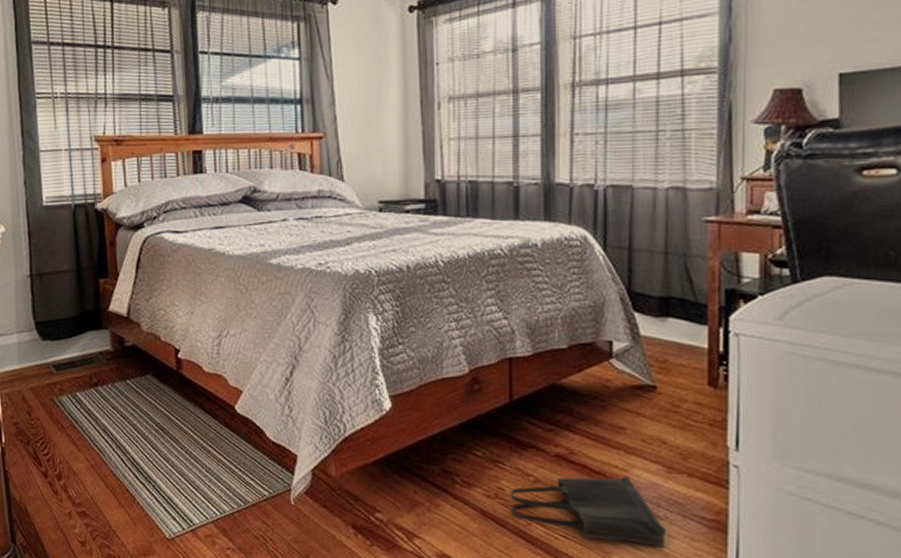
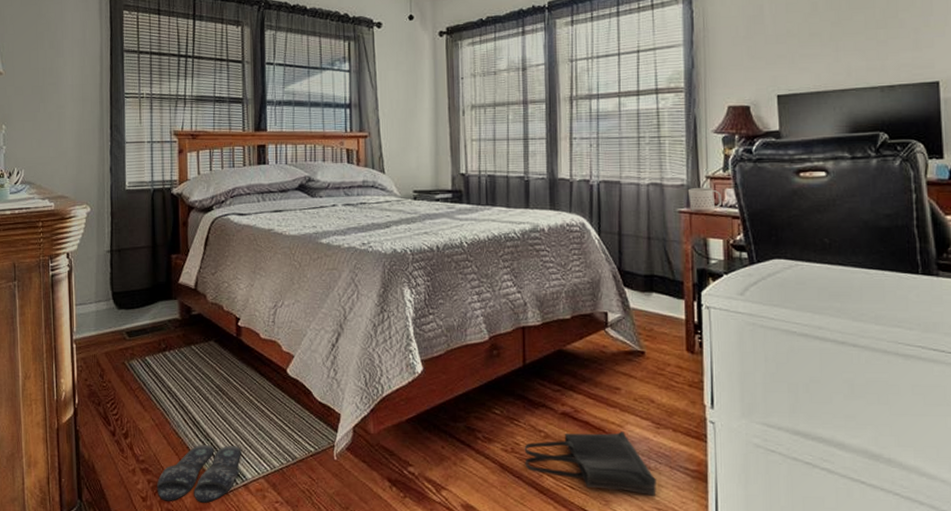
slippers: none [96,486,187,549] -> present [157,444,242,503]
mug: none [717,191,761,223] -> present [687,188,723,213]

